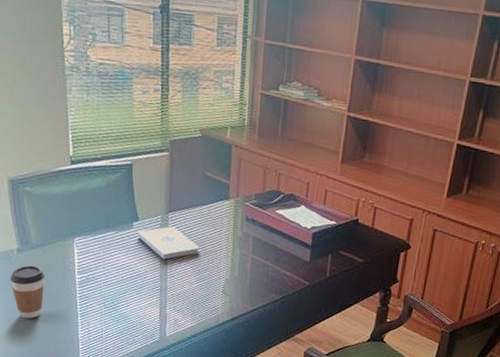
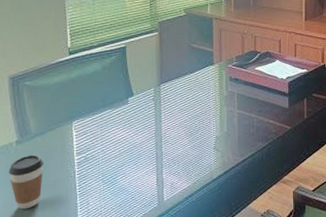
notepad: present [138,226,200,260] -> none [133,96,190,128]

